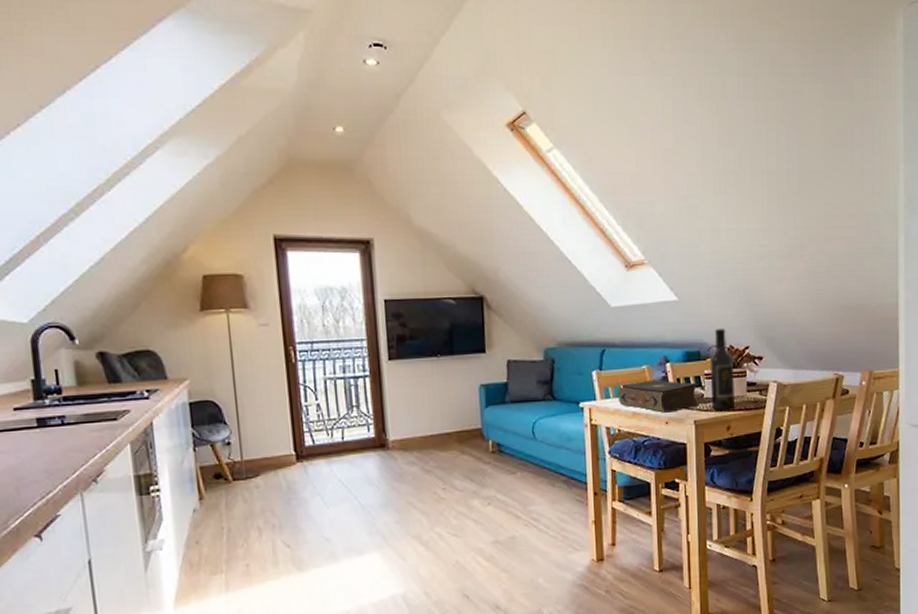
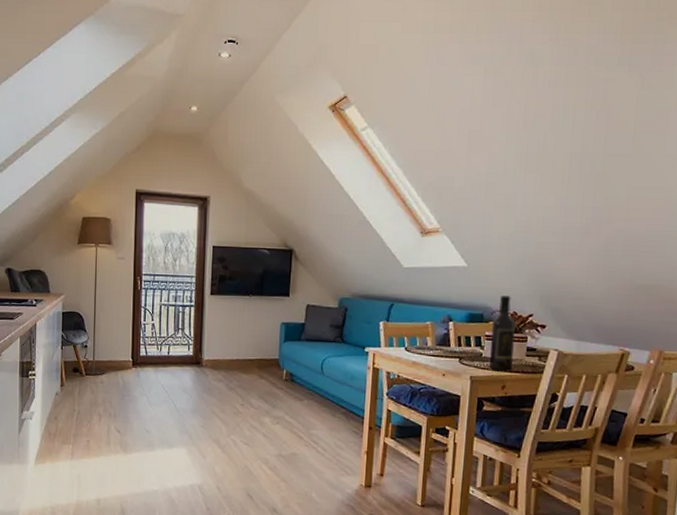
book: present [617,380,700,413] -> none [400,335,478,366]

